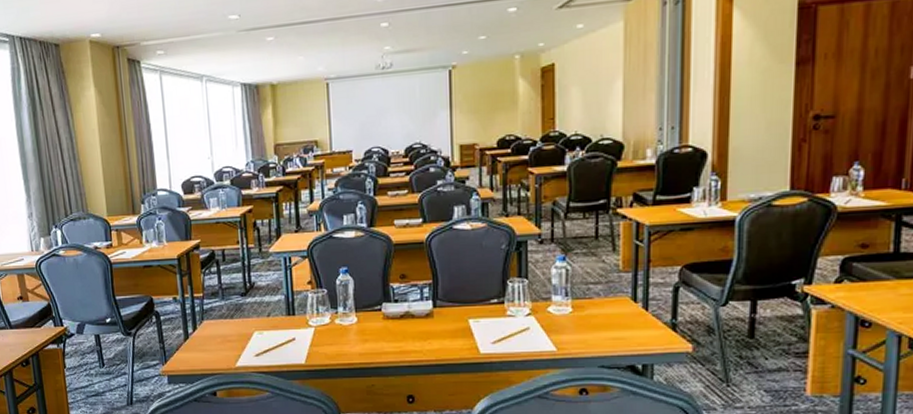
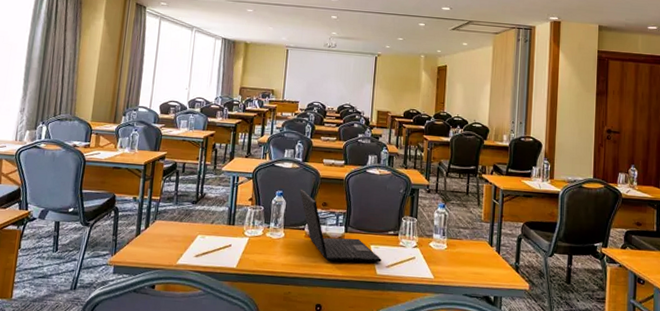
laptop: none [369,261,485,344] -> present [300,188,382,263]

